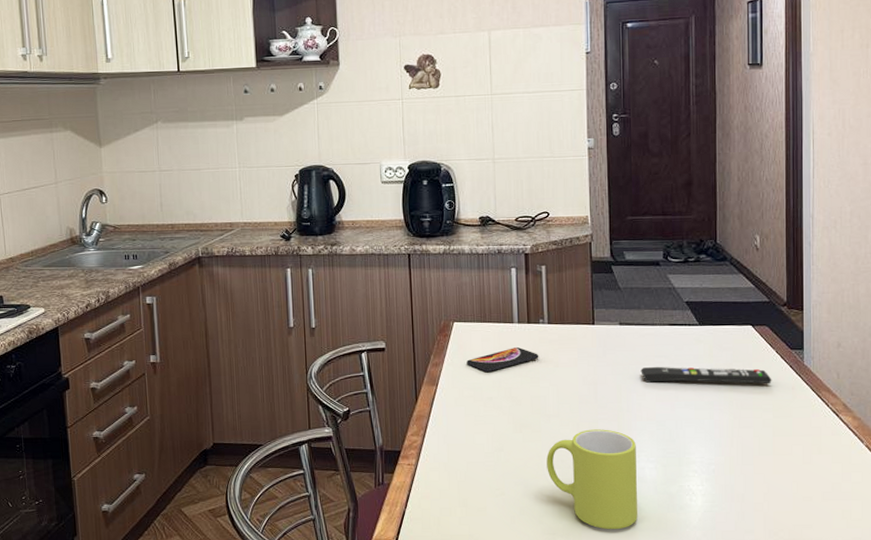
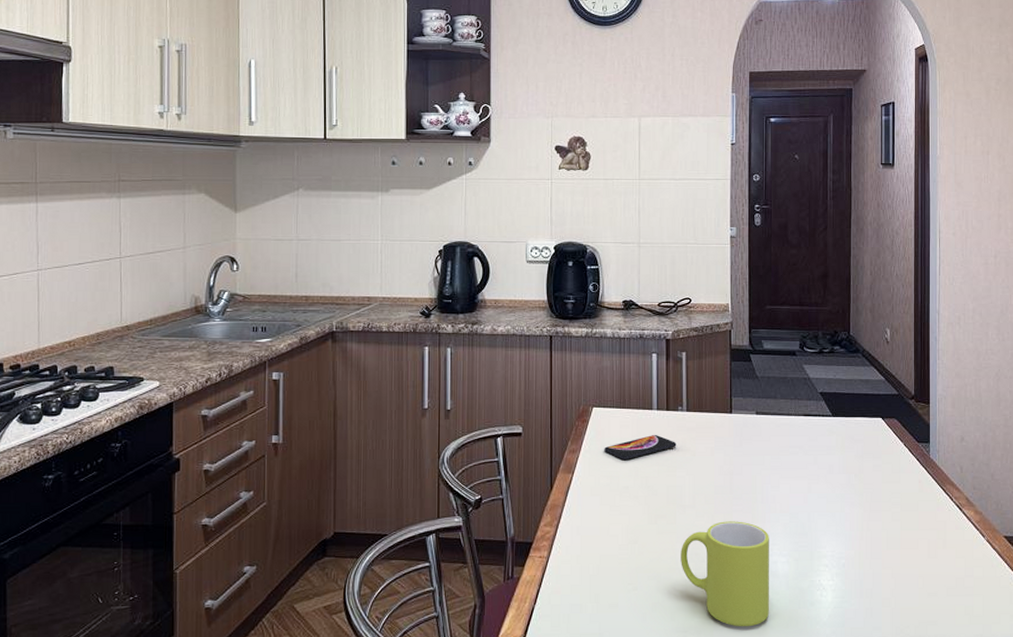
remote control: present [640,366,772,384] -> none [775,457,900,477]

